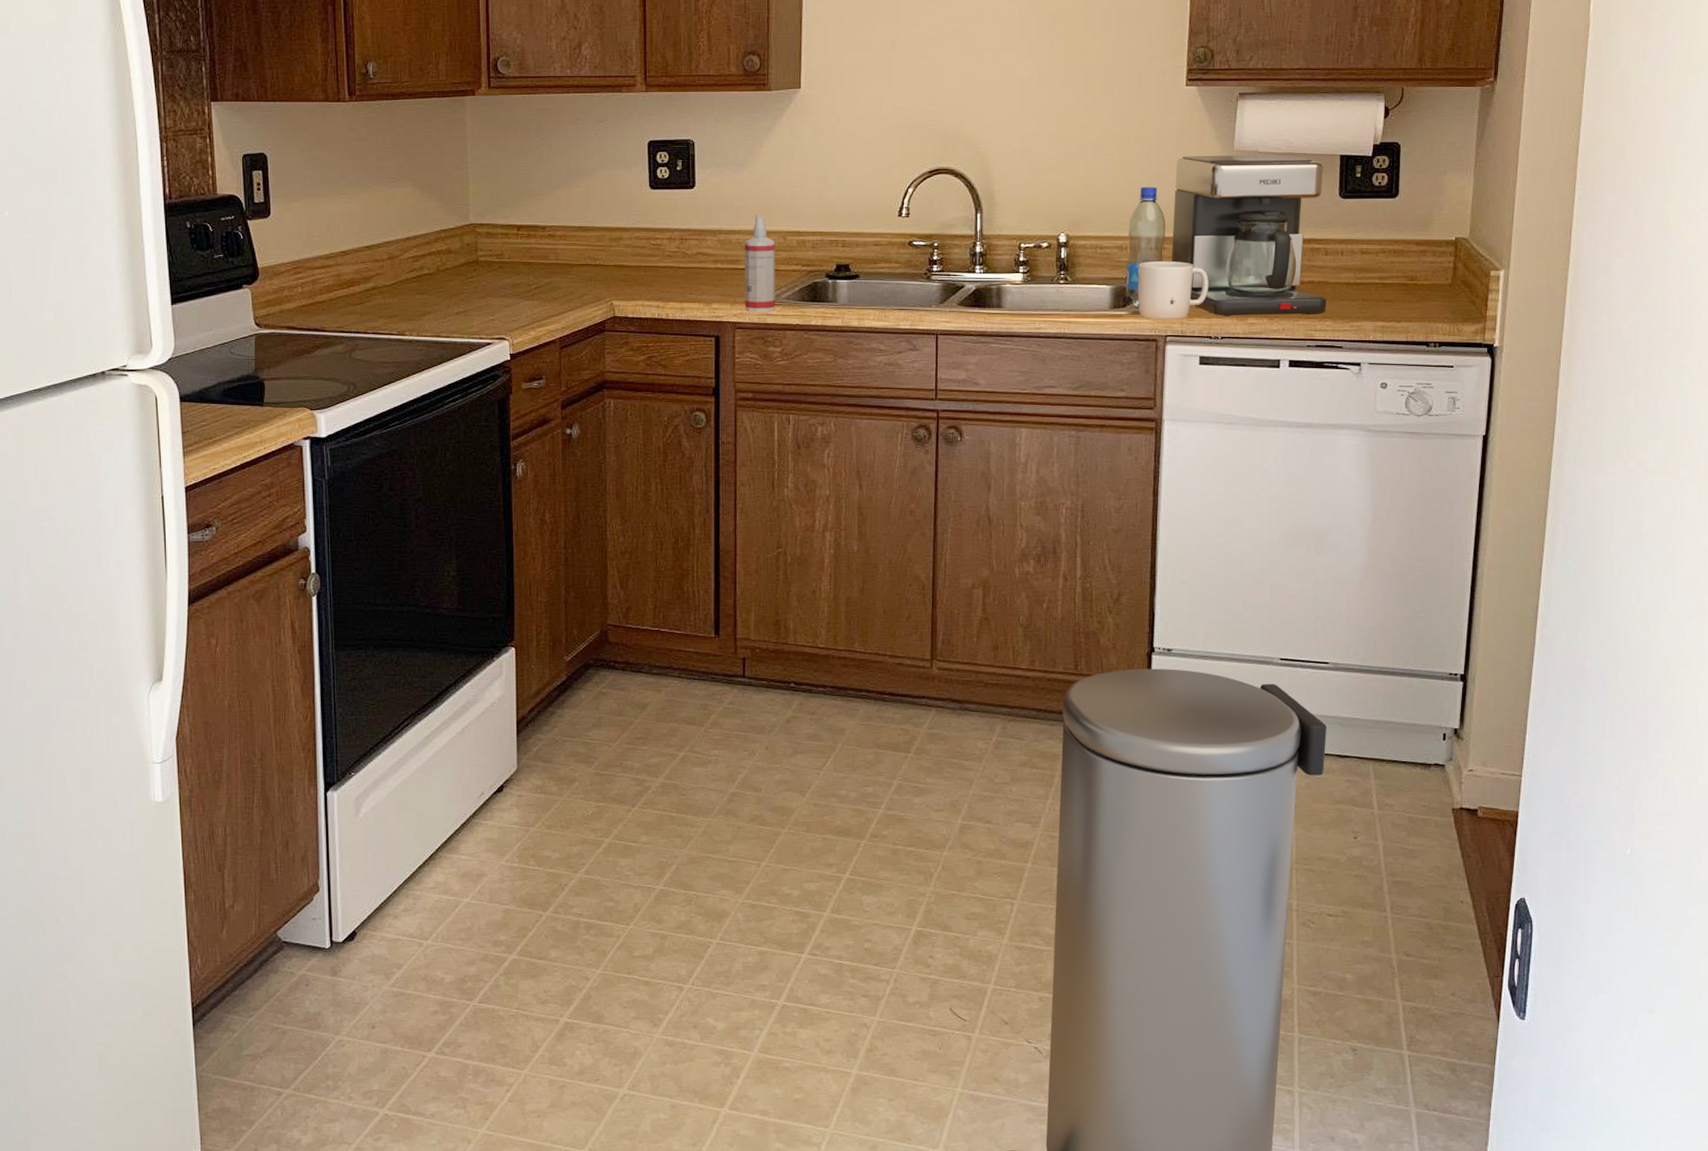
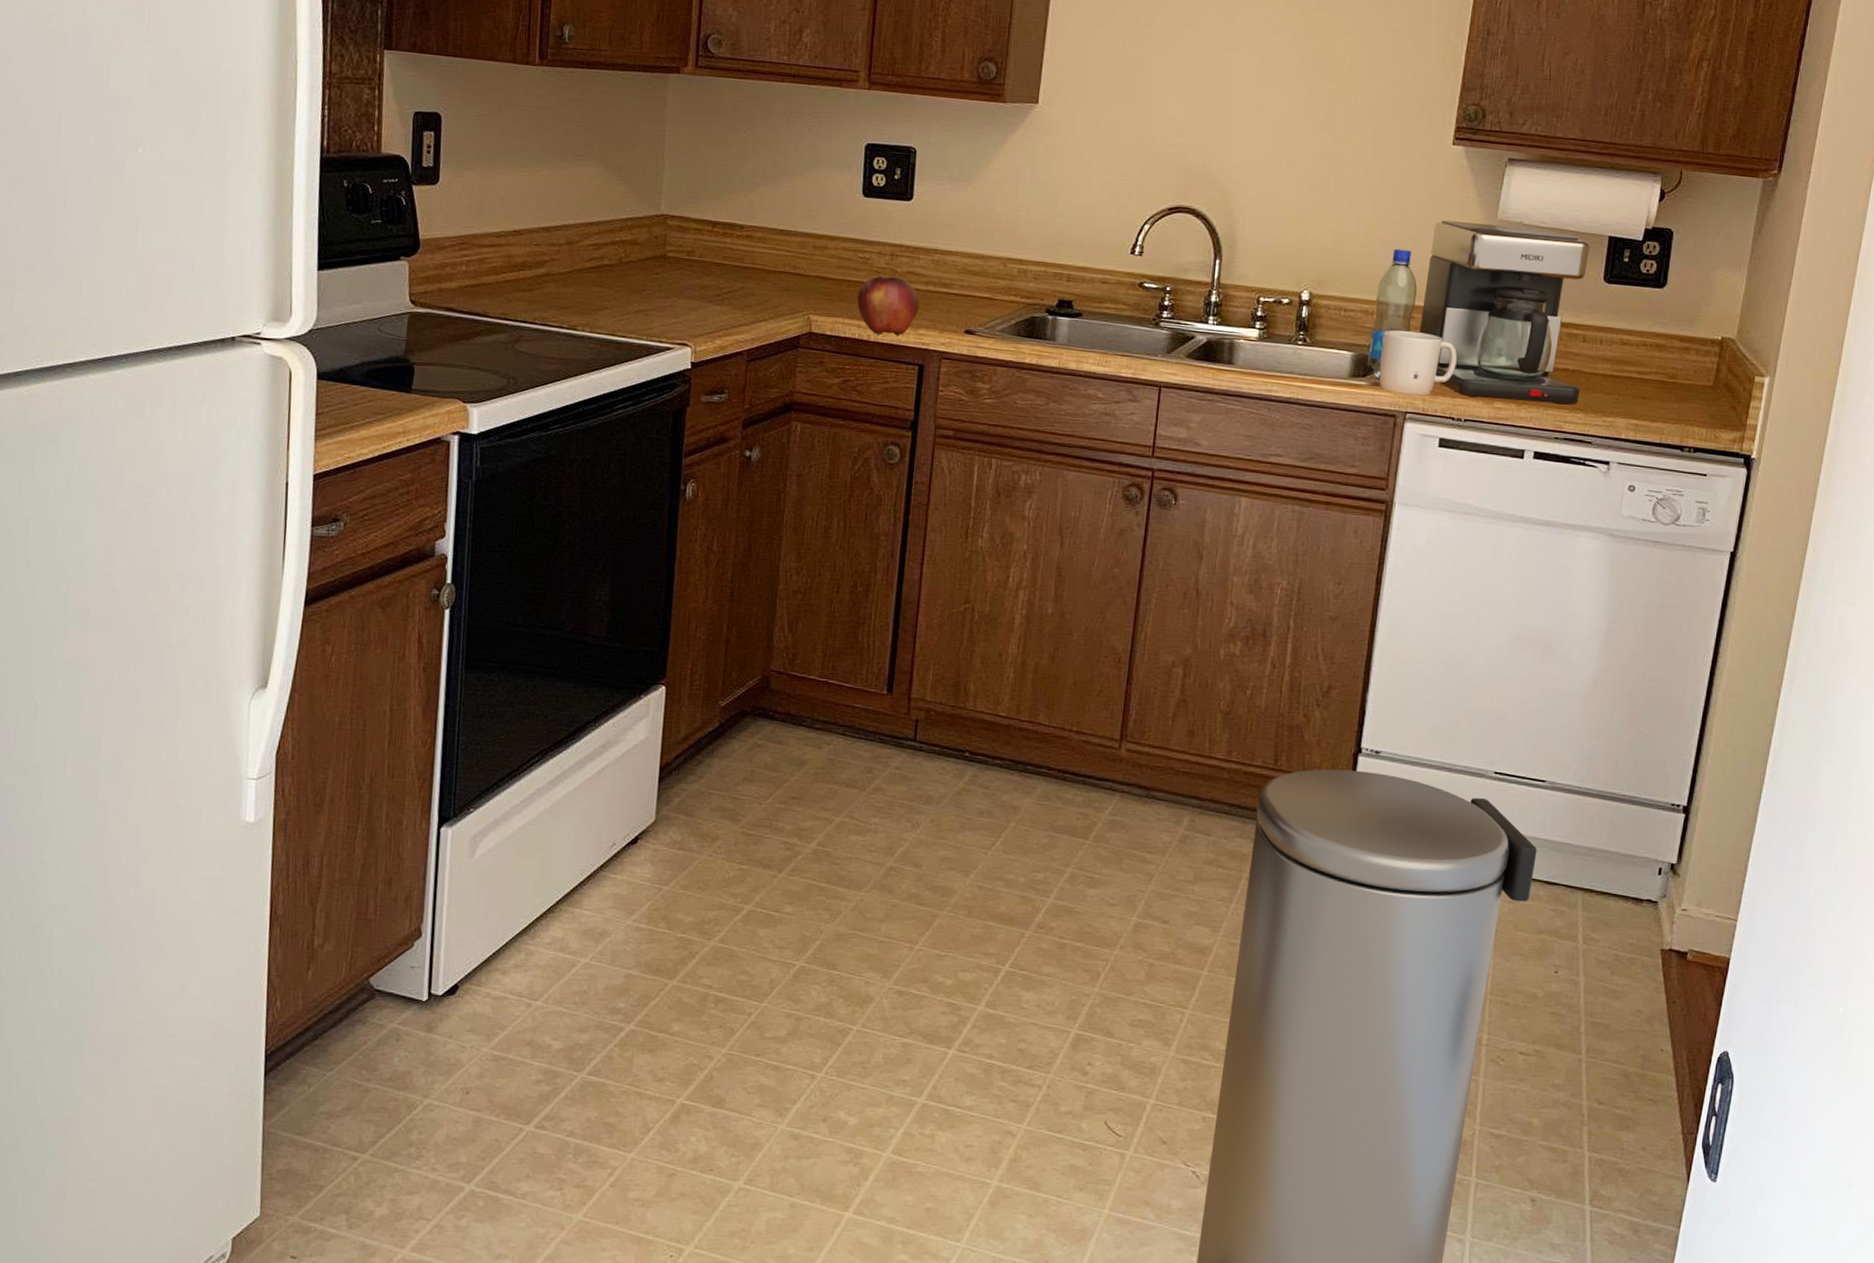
fruit: none [654,256,710,312] -> present [857,272,919,335]
spray bottle: present [744,214,776,313] -> none [954,236,995,345]

